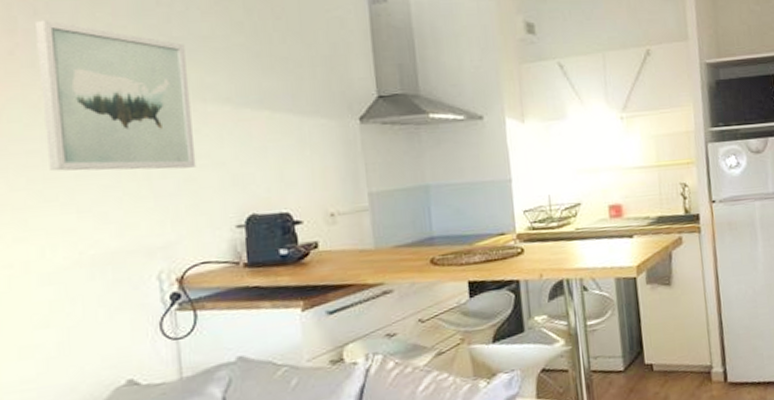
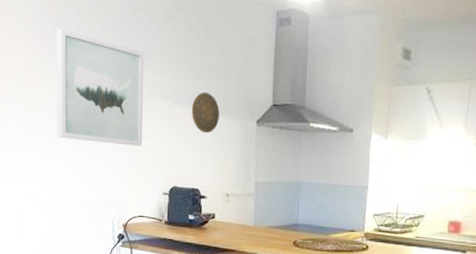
decorative plate: none [265,88,307,141] -> present [191,92,220,134]

